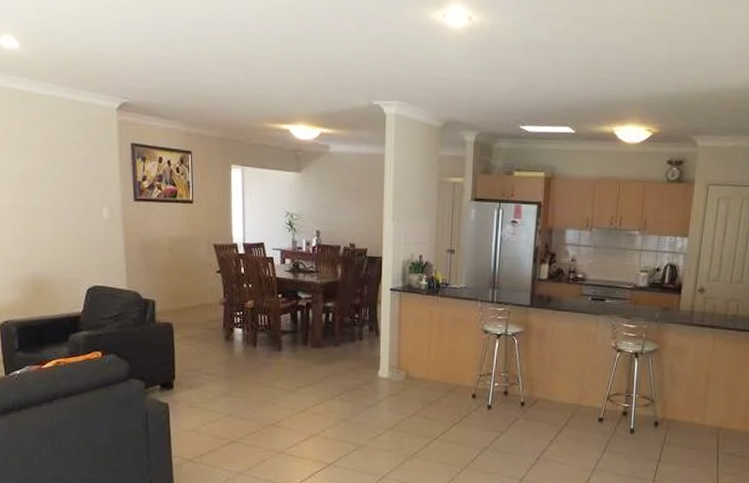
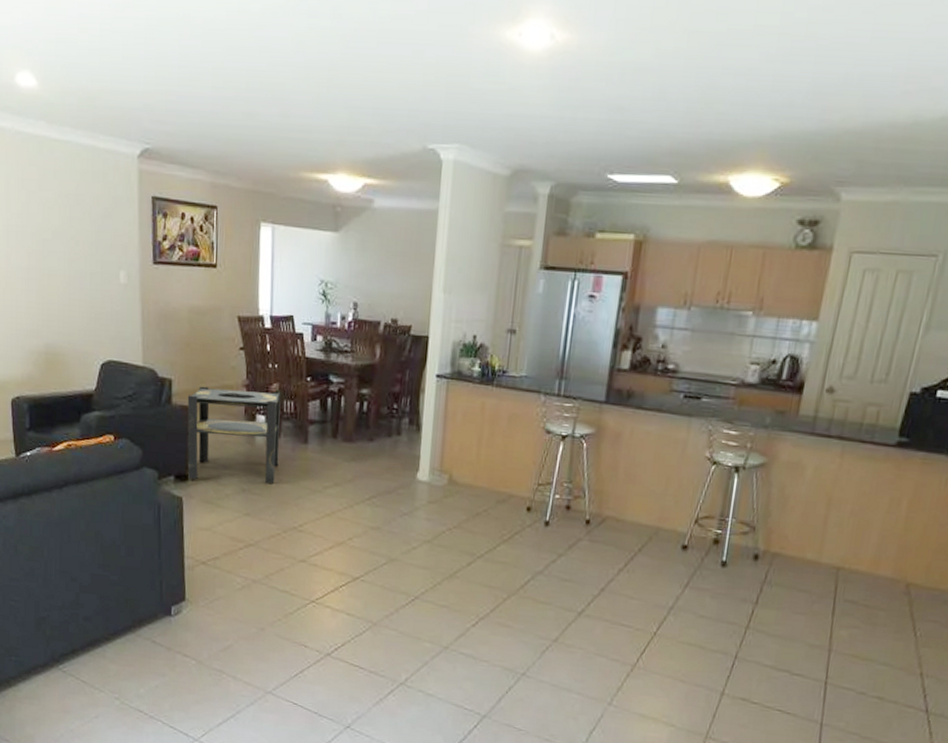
side table: none [170,305,256,388] -> present [187,386,281,483]

